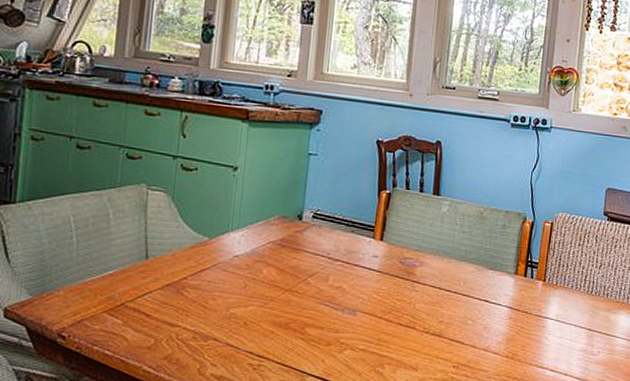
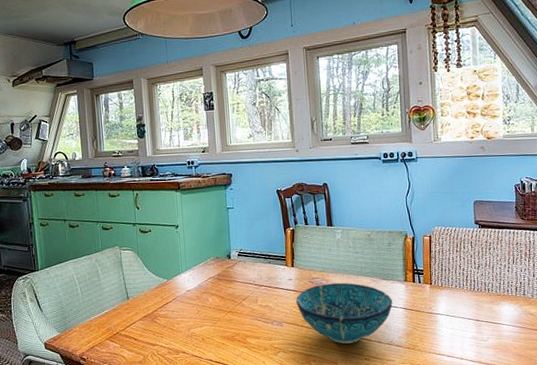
bowl: none [378,266,497,345] -> present [296,282,393,344]

